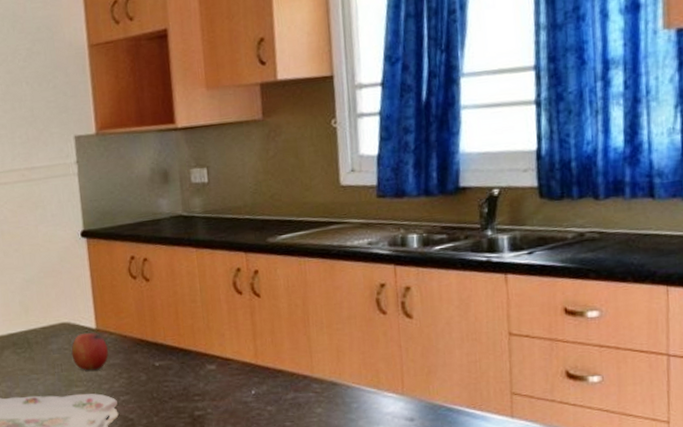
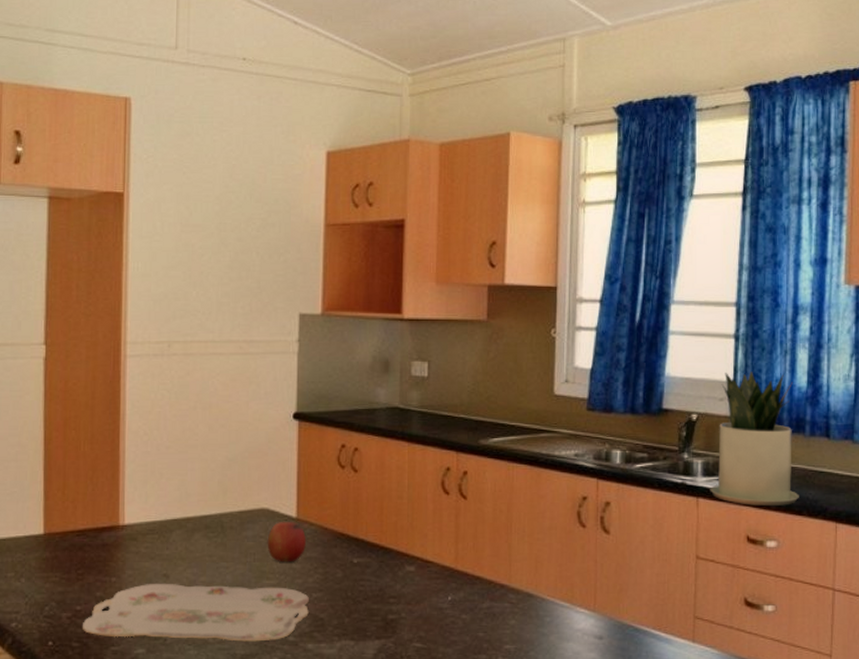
planter: none [519,135,622,277] -> present [710,372,799,507]

